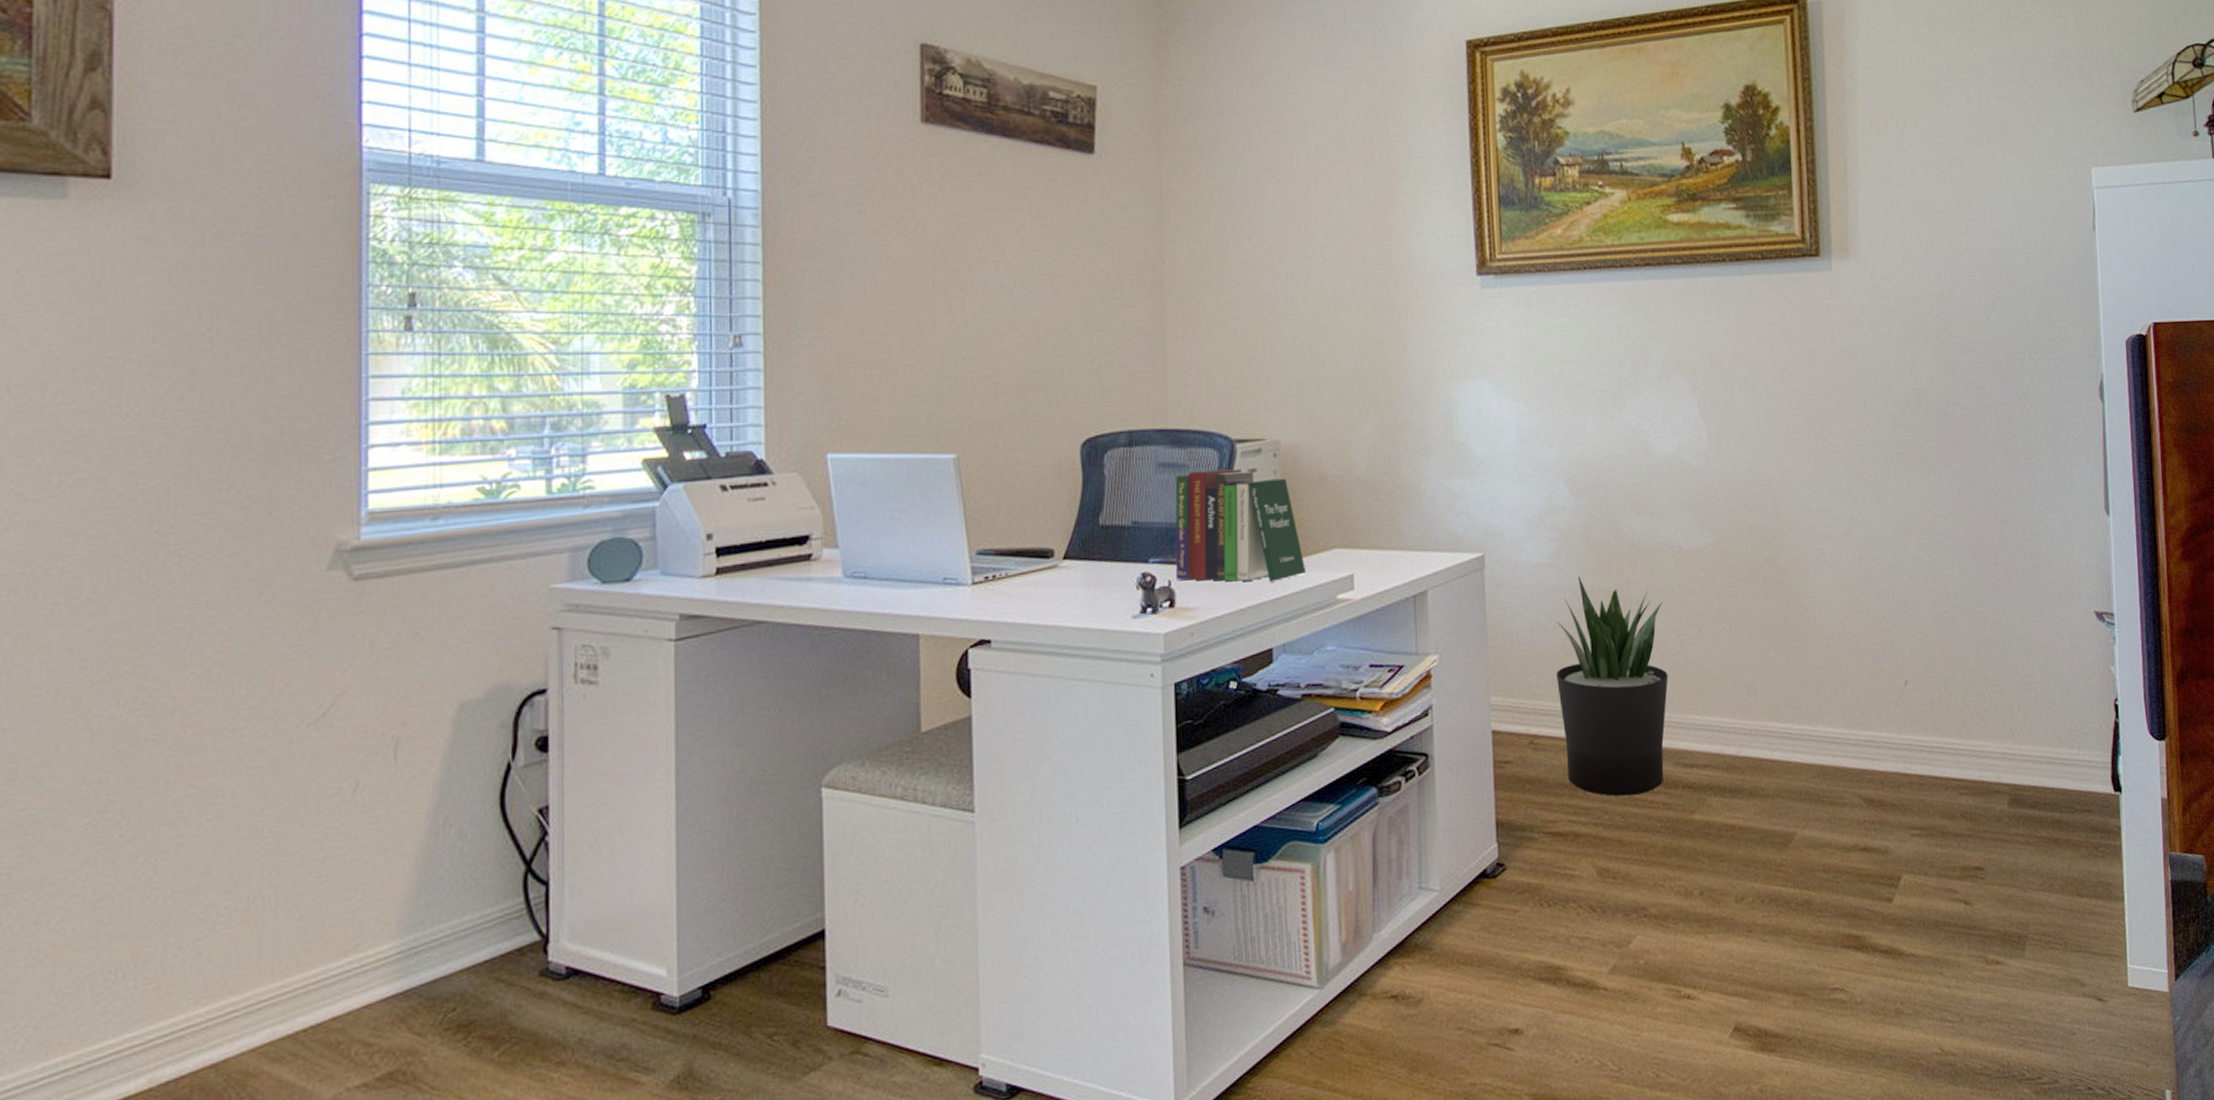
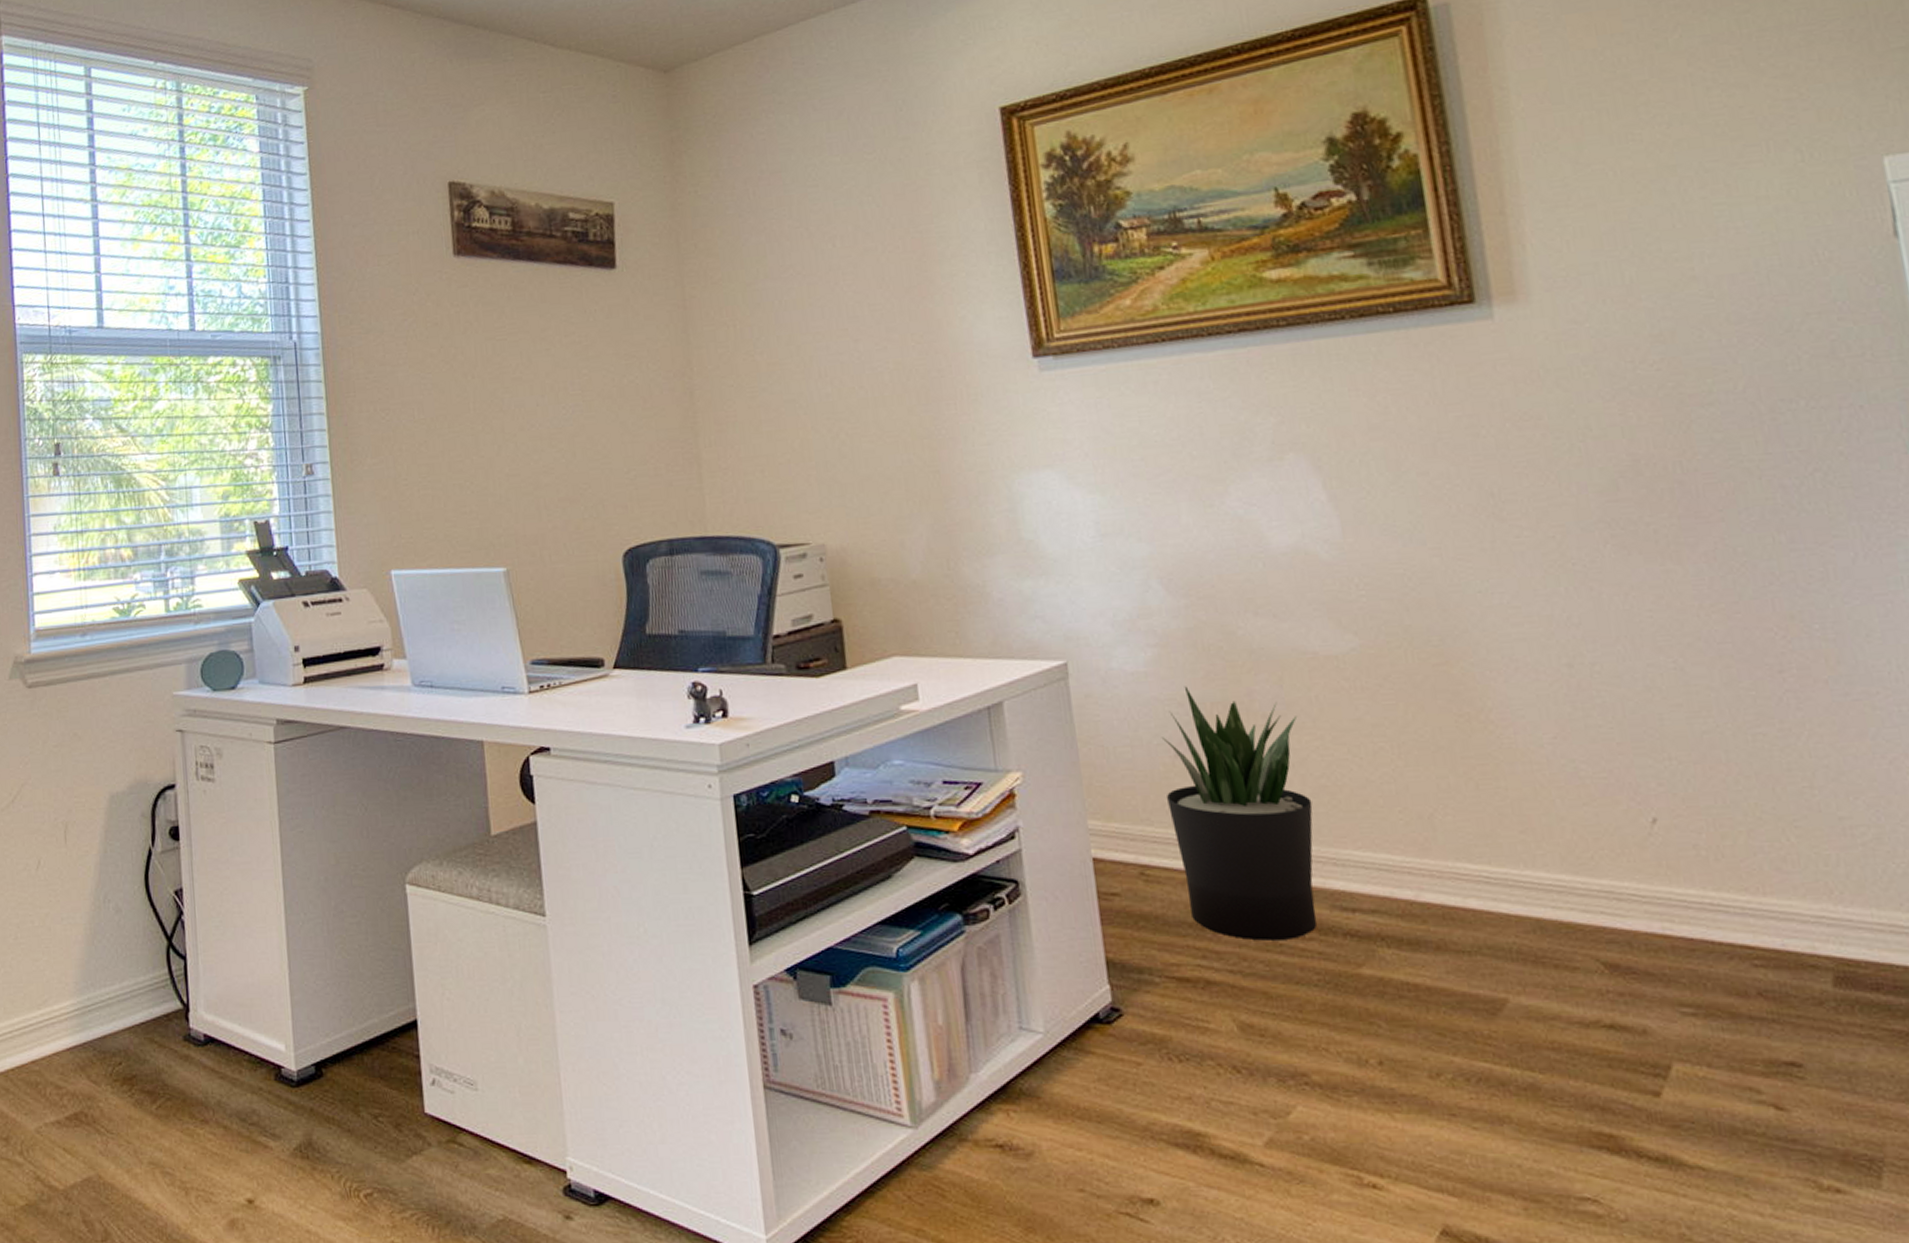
books: present [1175,468,1306,582] -> none [719,575,864,692]

